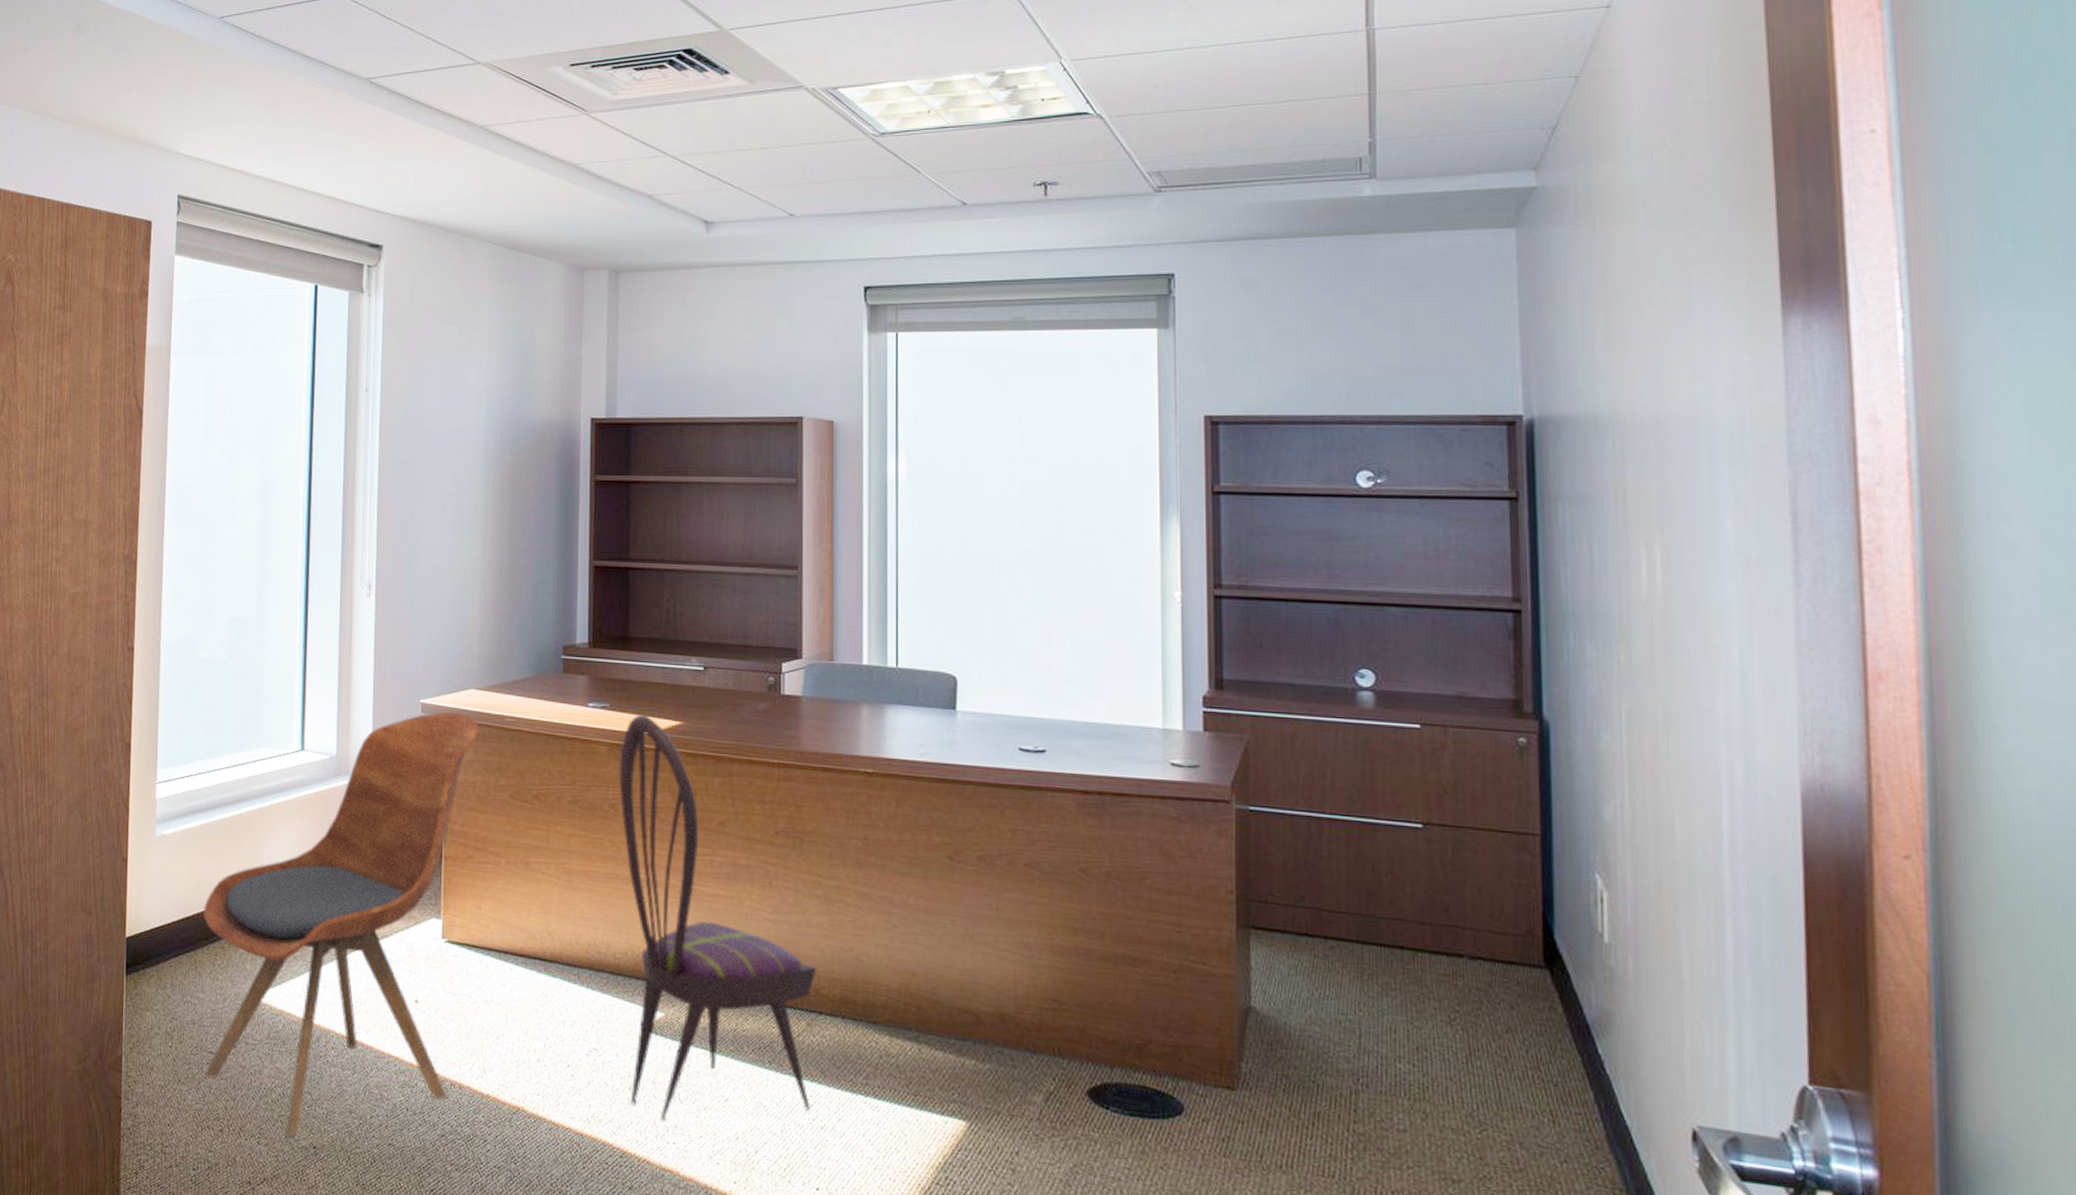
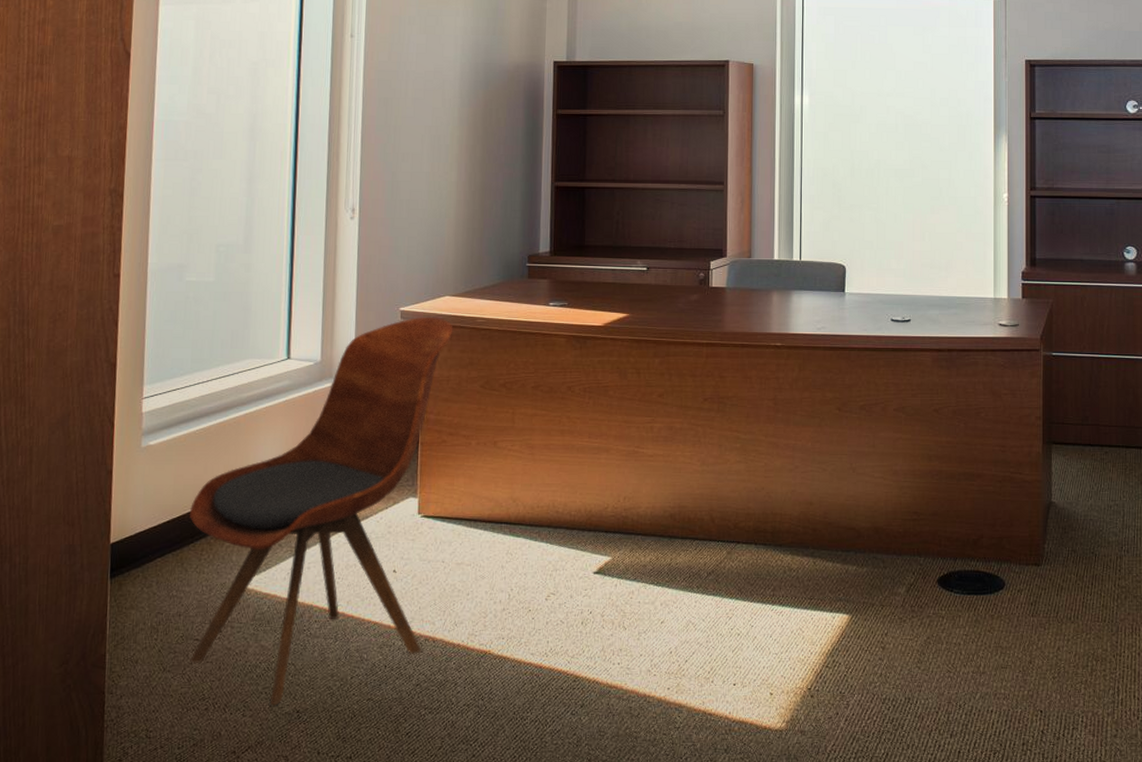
dining chair: present [619,714,817,1120] -> none [575,309,736,646]

